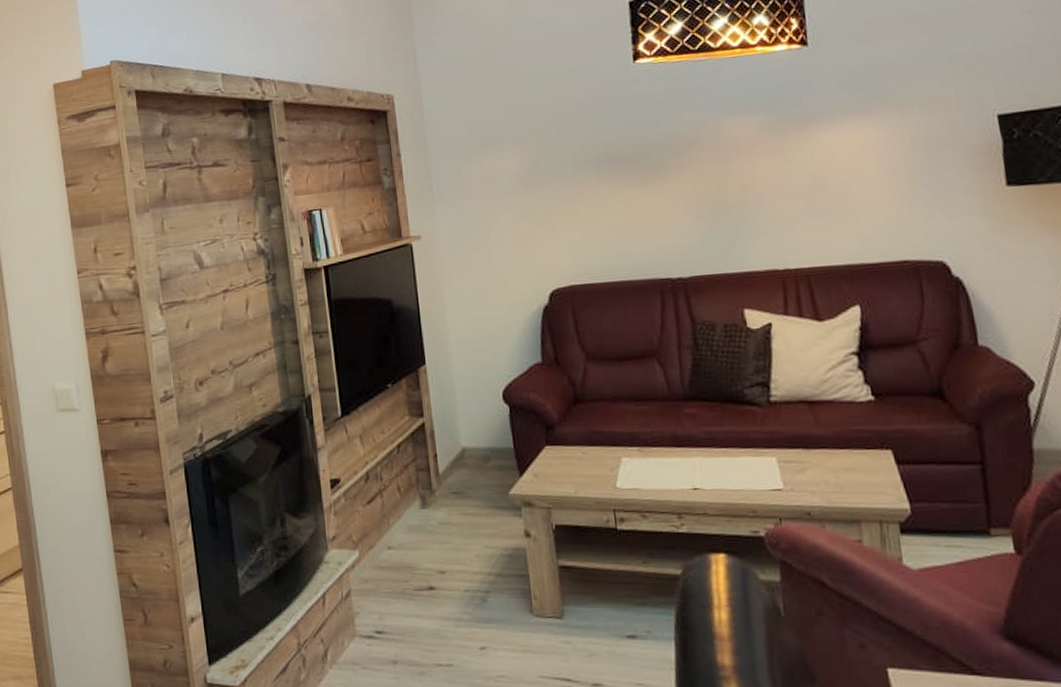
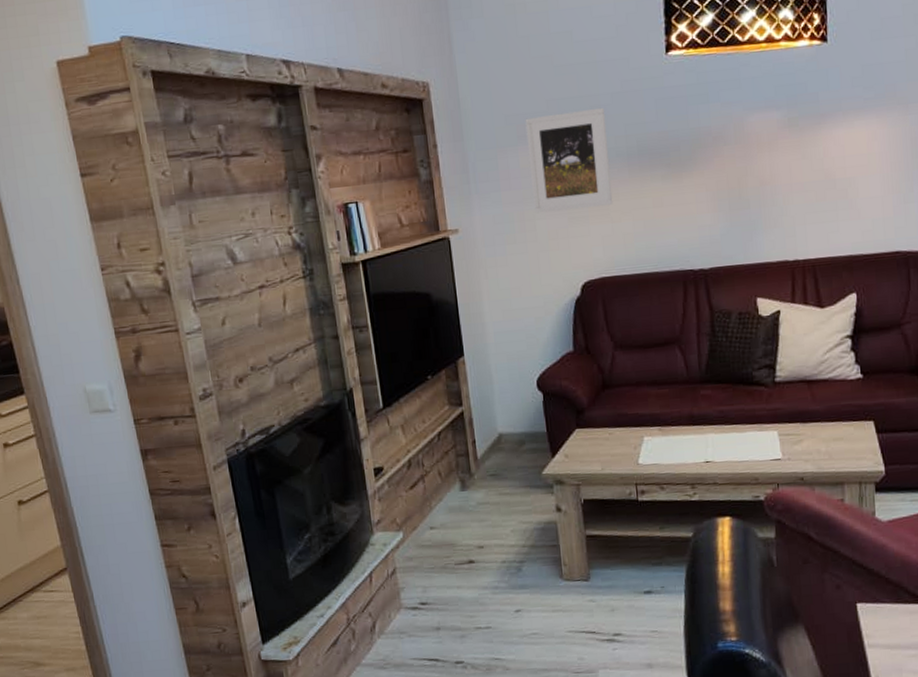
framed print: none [489,115,582,220] -> present [525,107,613,214]

